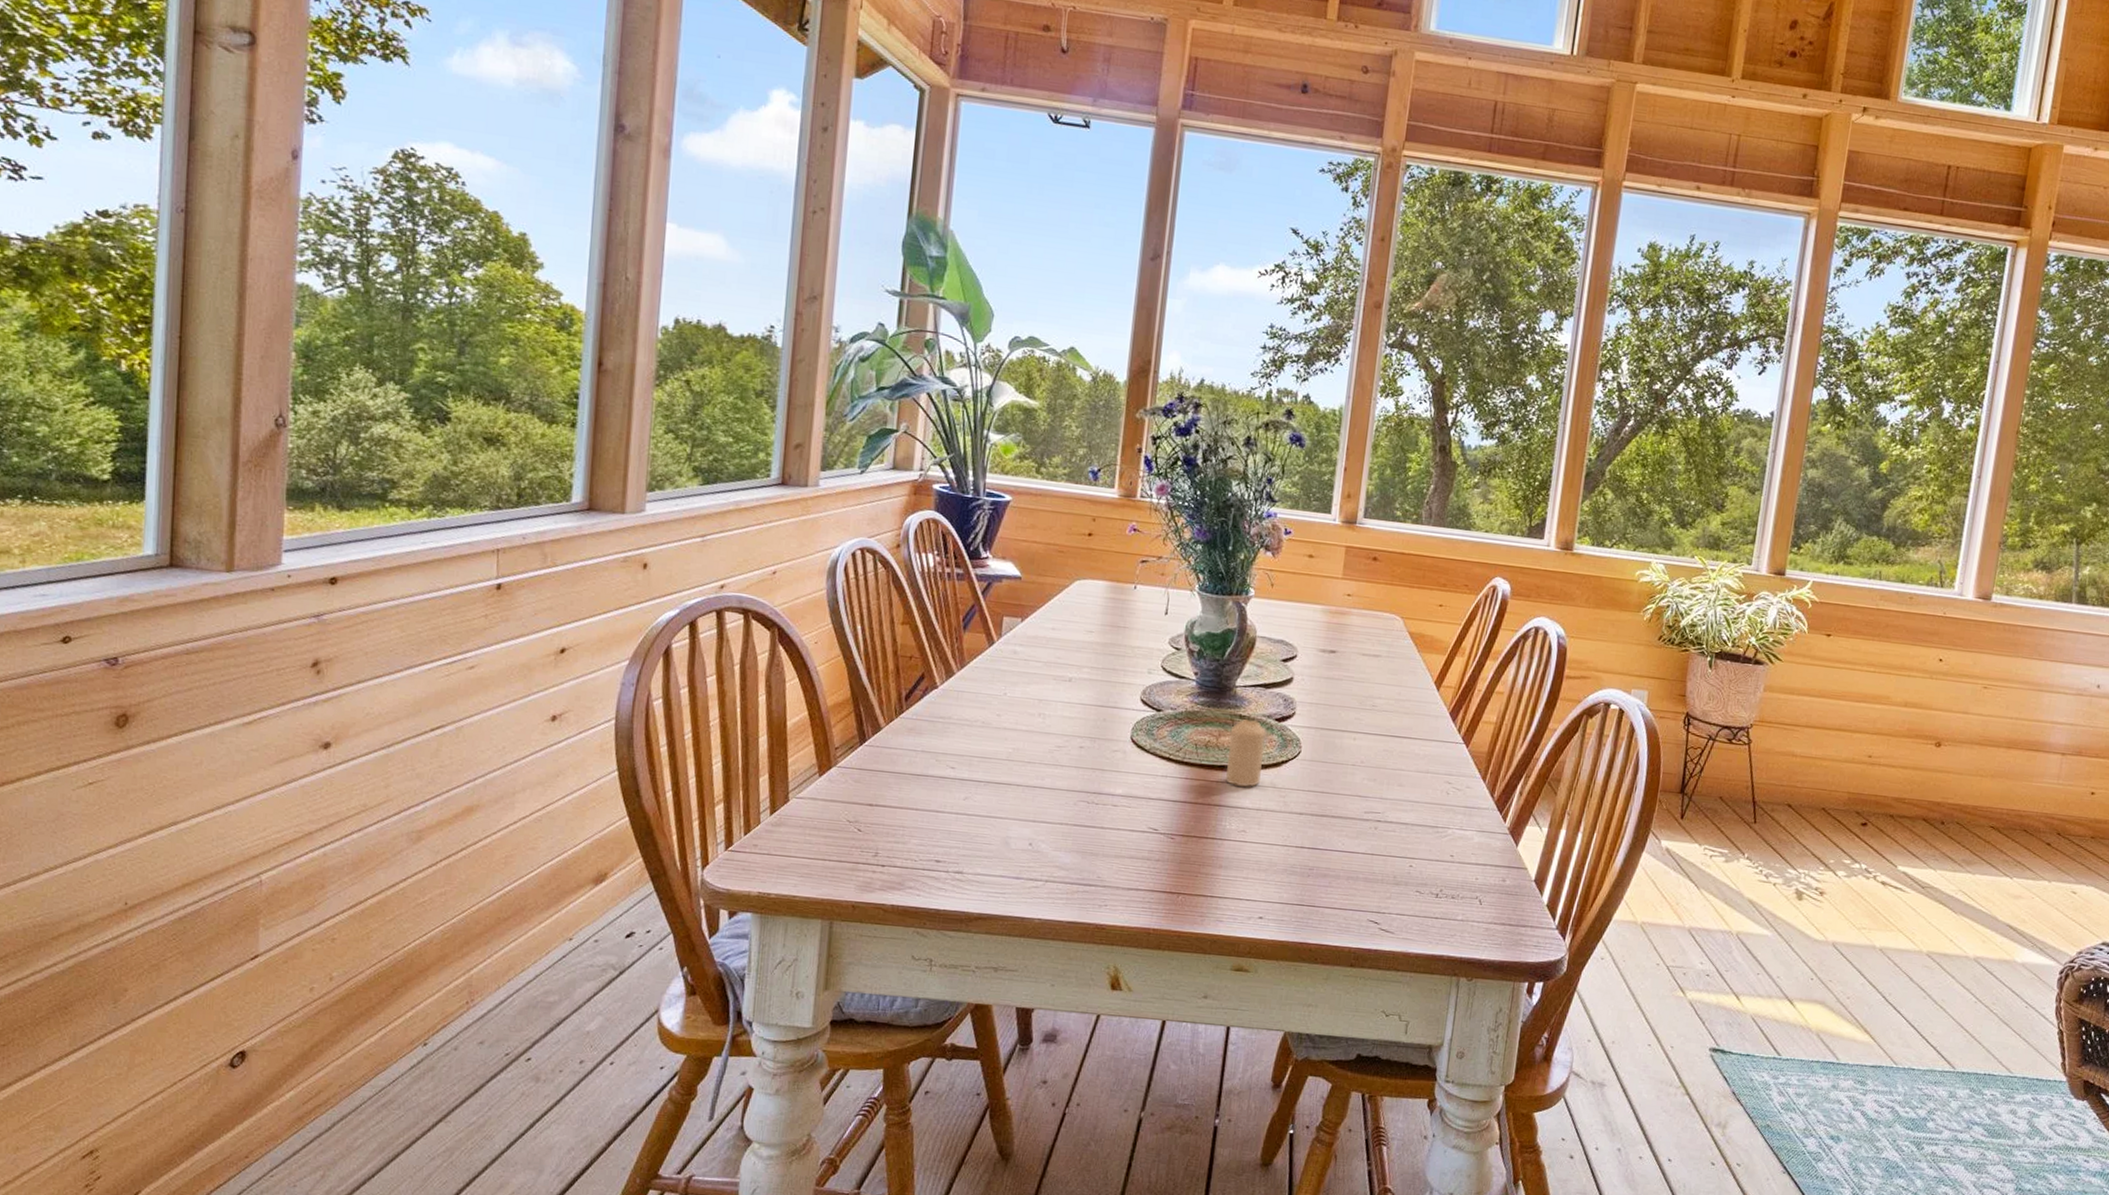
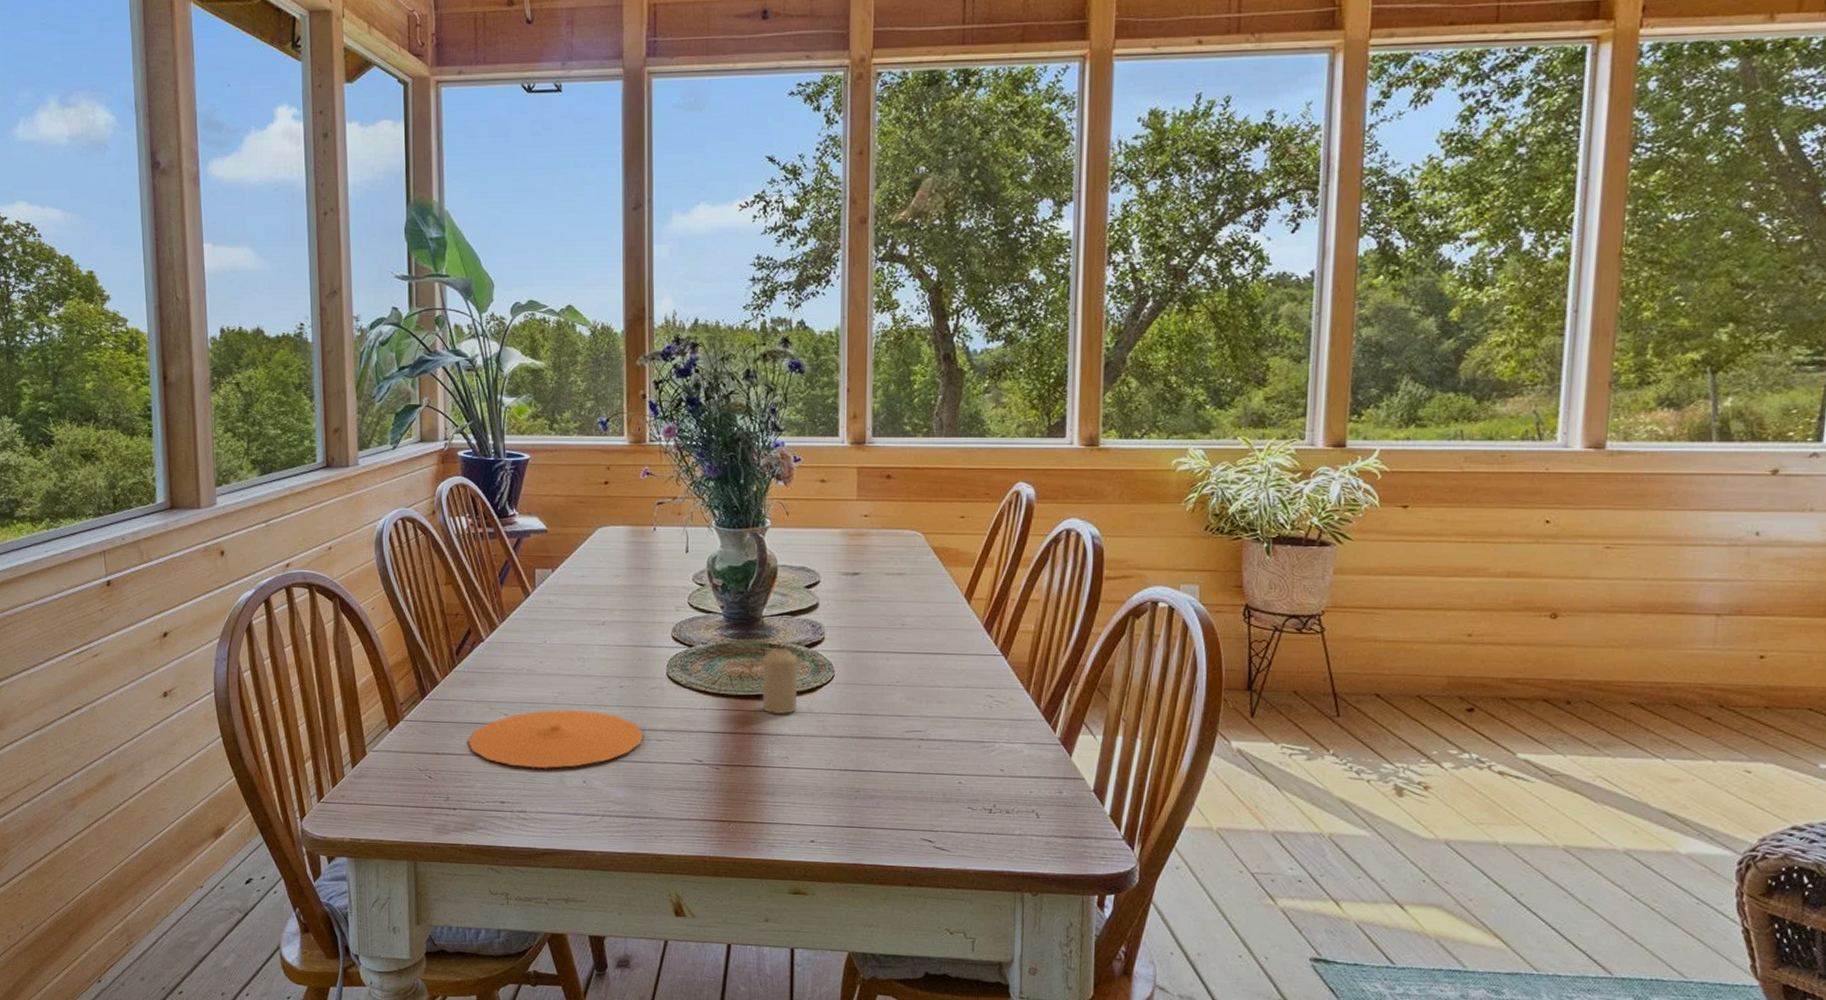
plate: none [905,765,1099,829] -> present [467,709,643,769]

